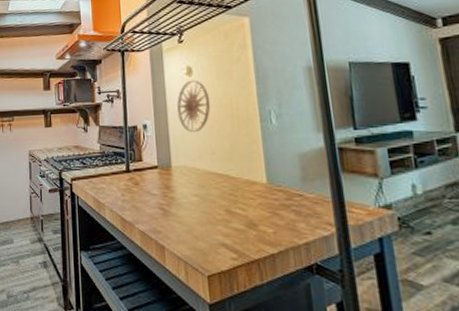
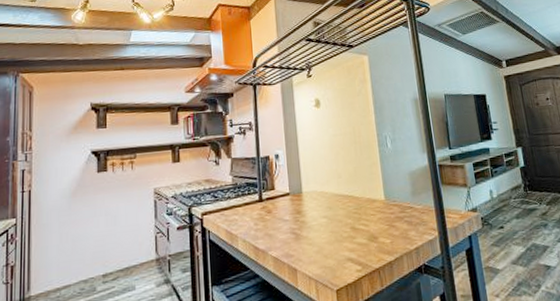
wall art: present [177,80,211,132] -> none [307,111,337,159]

